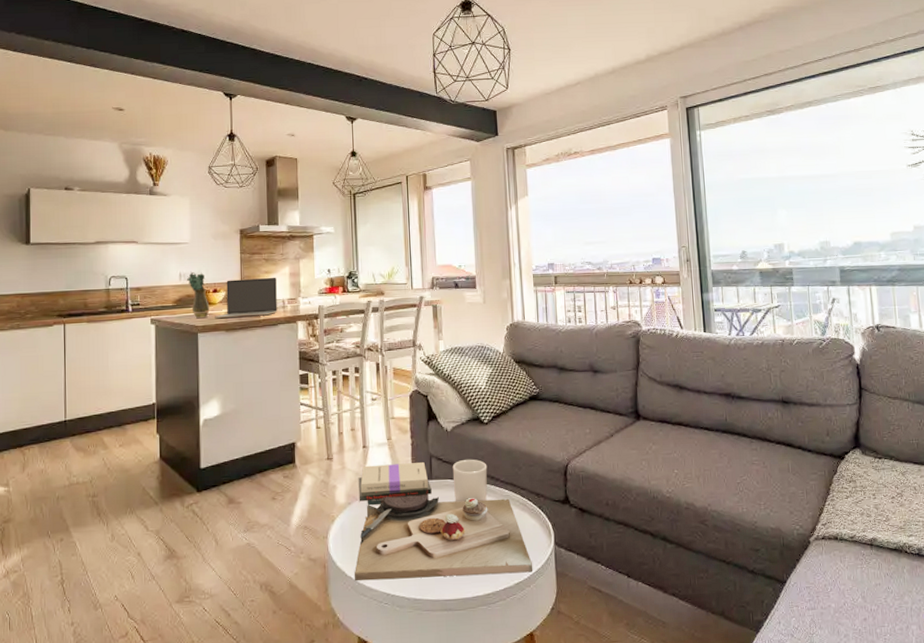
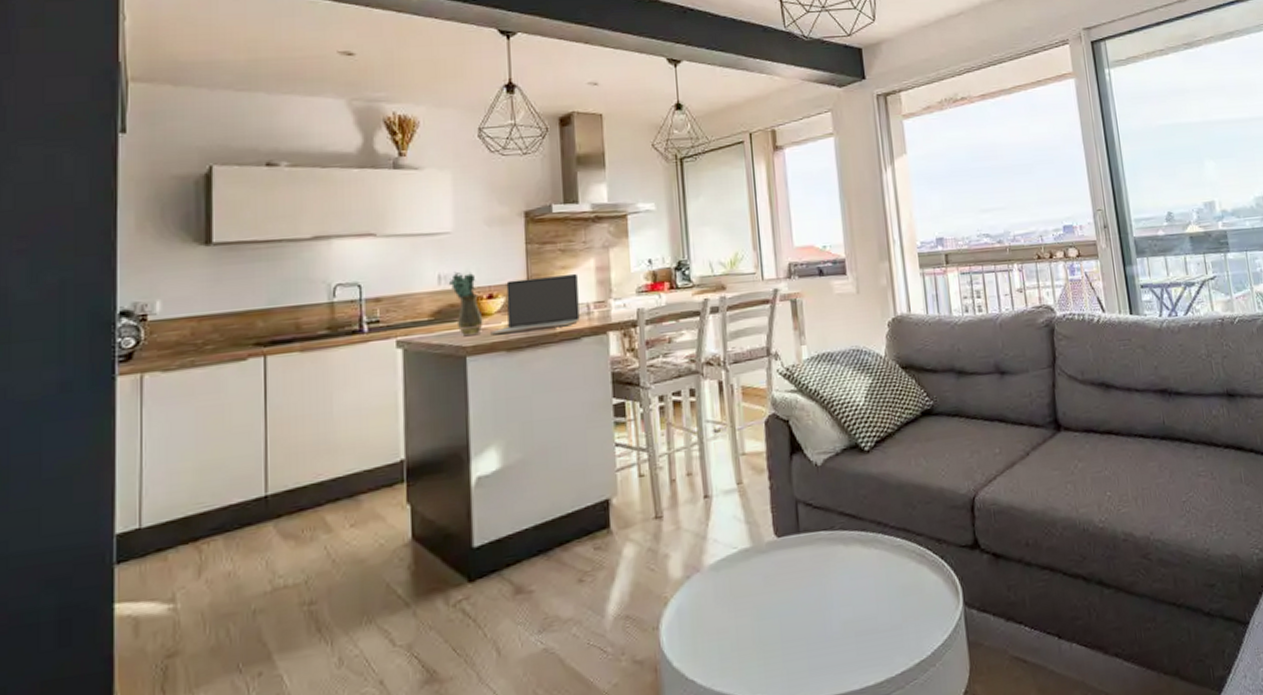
decorative tray: present [355,495,533,582] -> none [698,549,938,686]
books: present [358,462,432,506] -> none [698,511,800,578]
mug: present [452,459,488,502] -> none [825,500,874,561]

